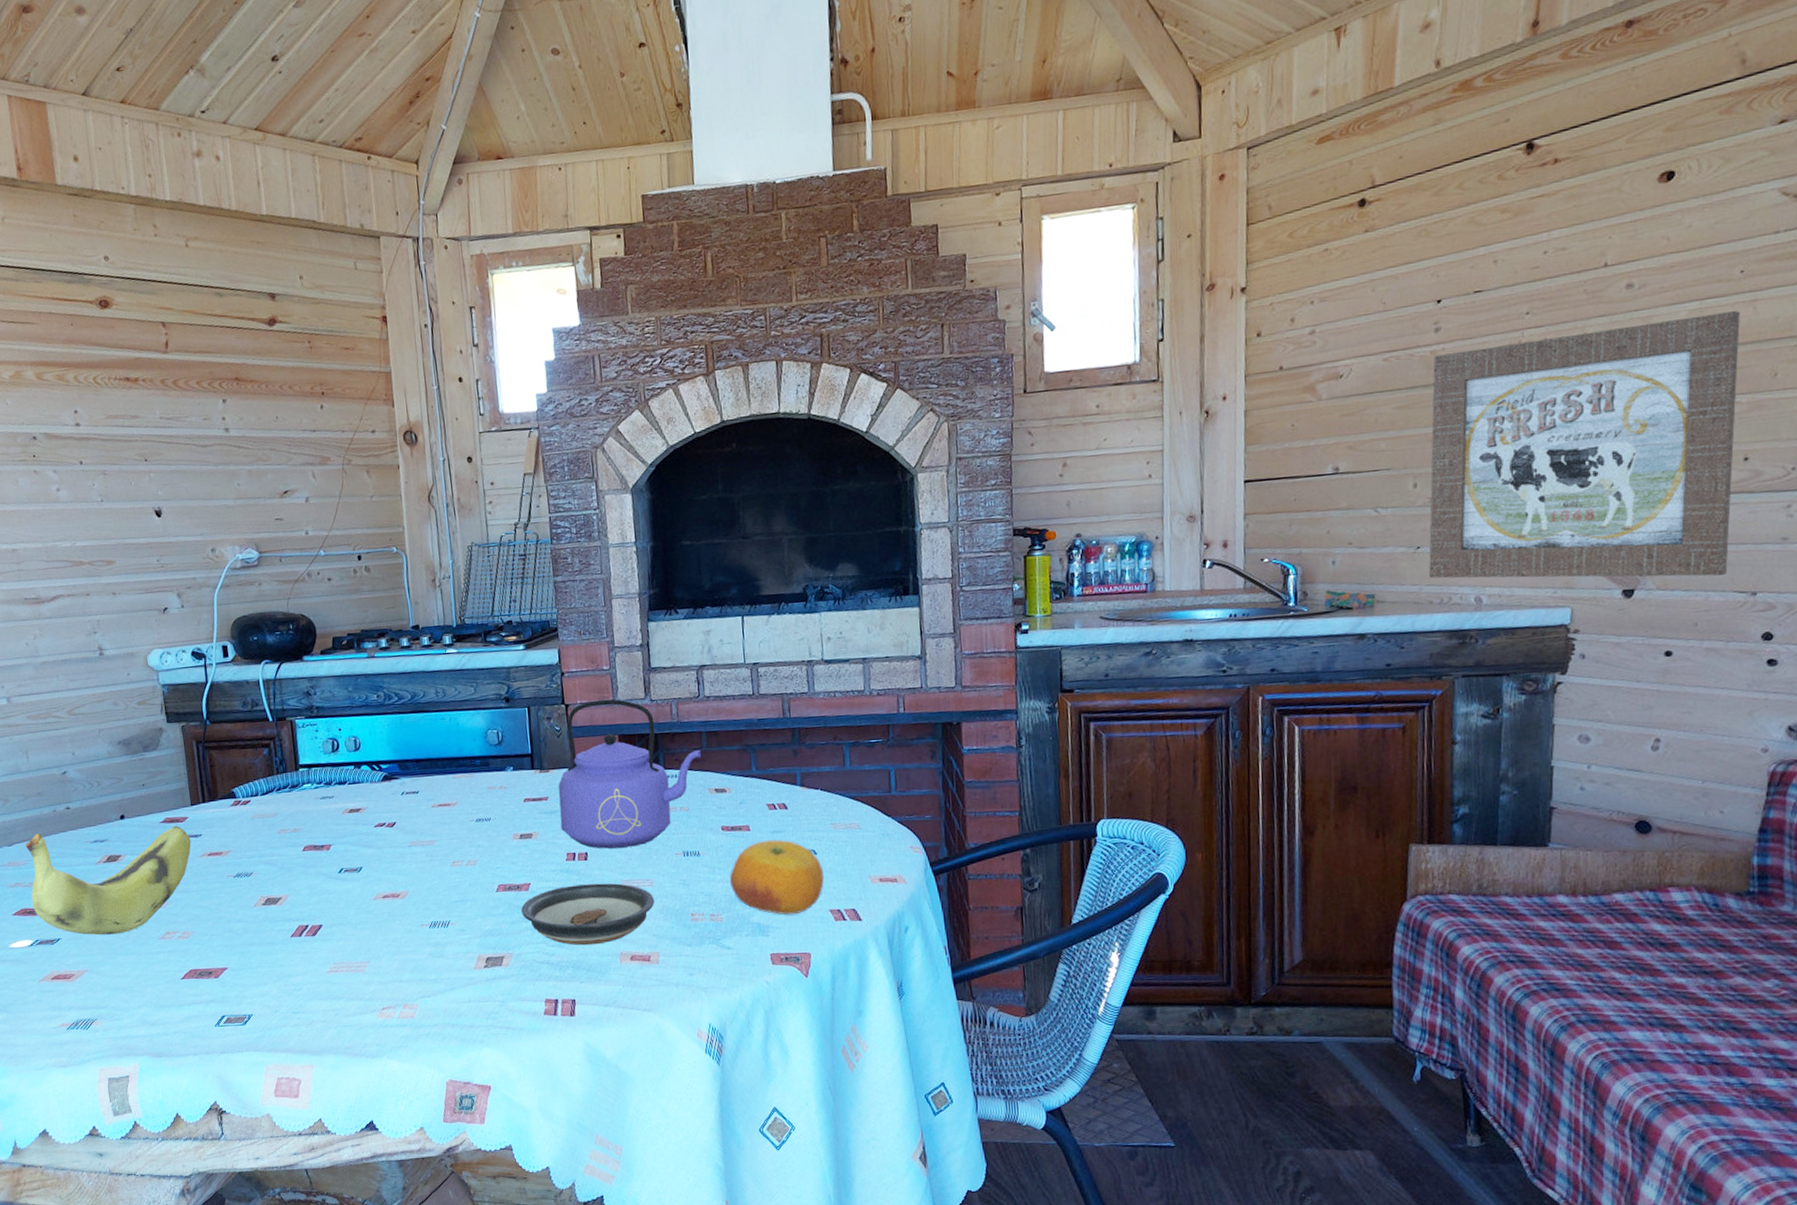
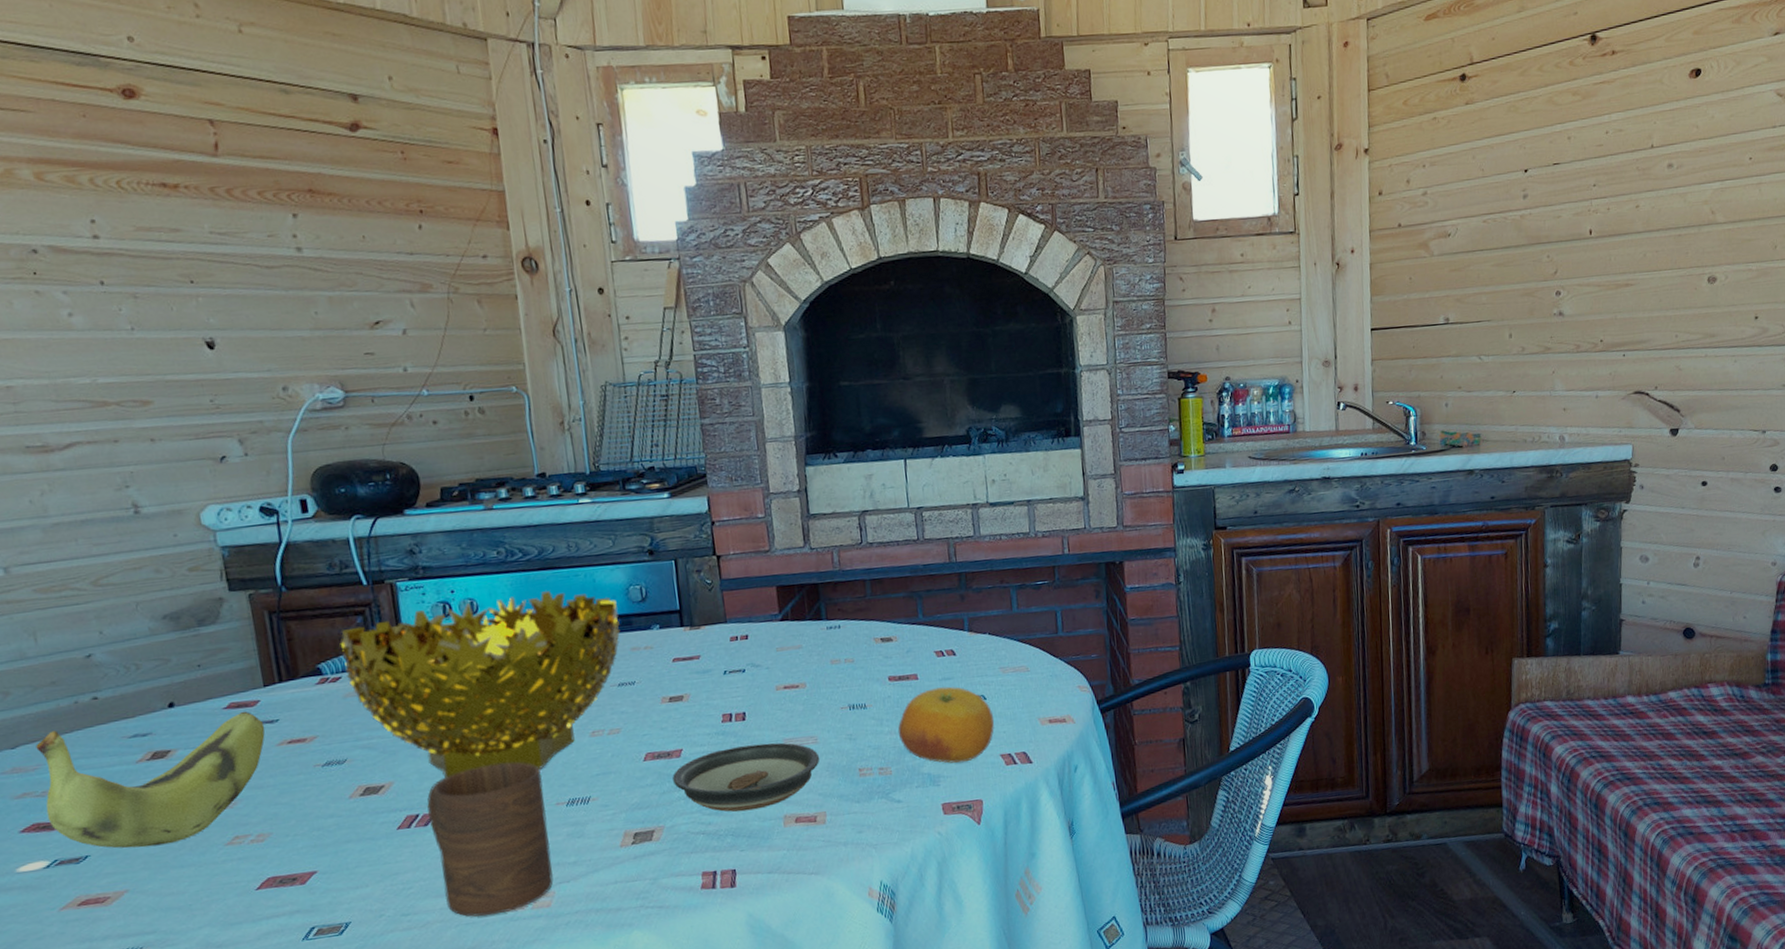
decorative bowl: none [250,732,479,895] -> present [340,591,621,778]
cup: none [315,884,417,1021] -> present [427,762,554,917]
kettle: present [558,698,702,849] -> none [711,548,866,708]
wall art: present [1429,311,1740,579] -> none [1522,192,1750,420]

